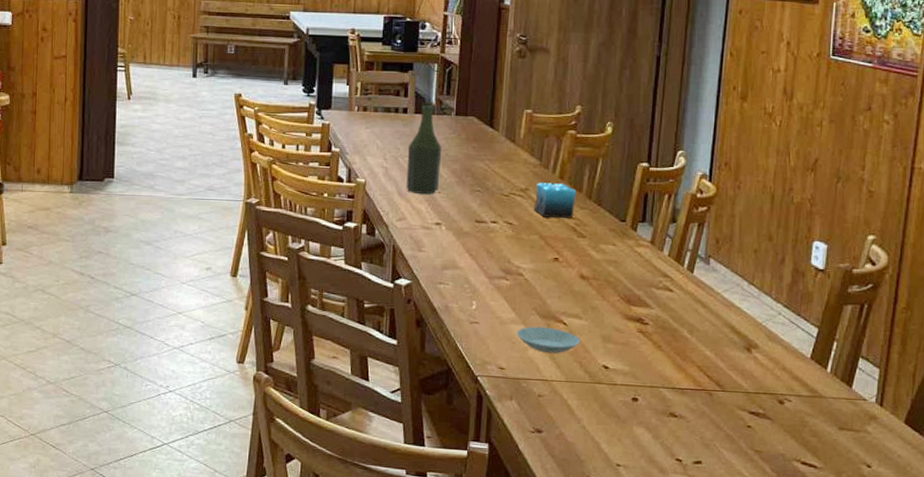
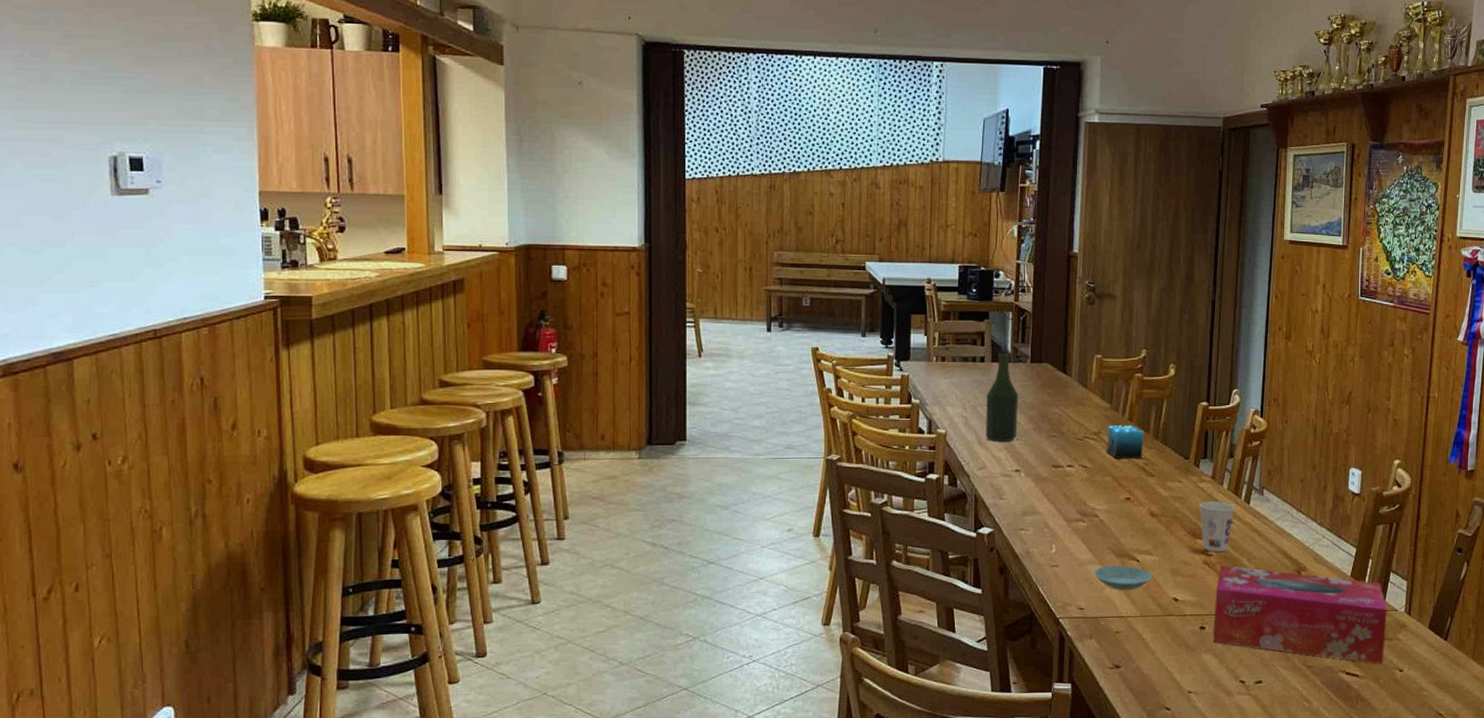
cup: none [636,267,677,321] -> present [1199,501,1235,551]
tissue box: none [646,335,854,457] -> present [1213,565,1387,665]

